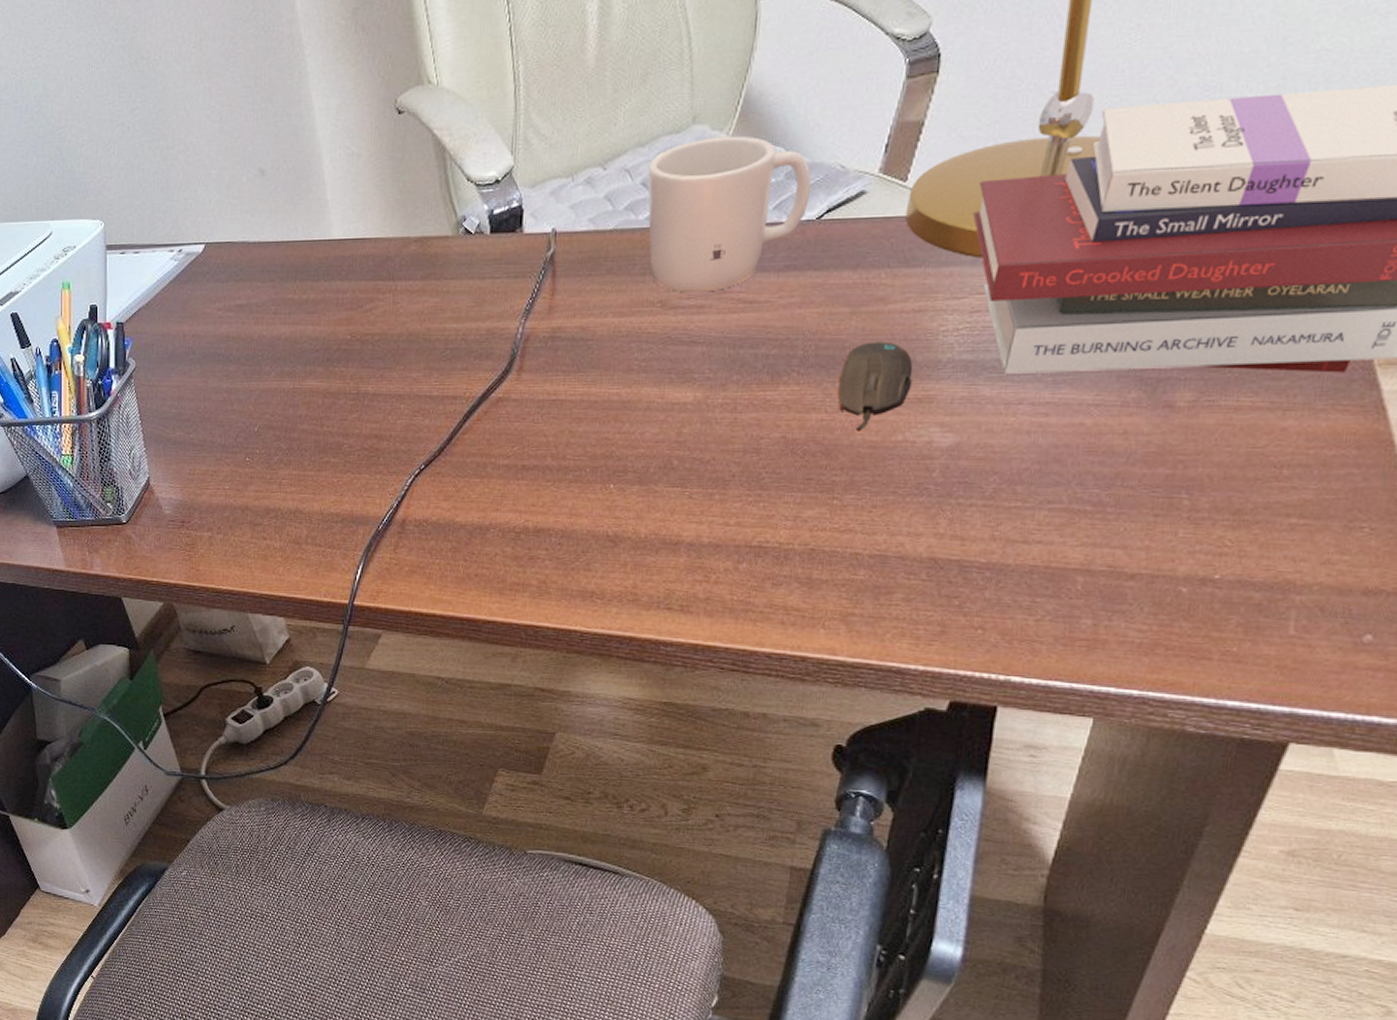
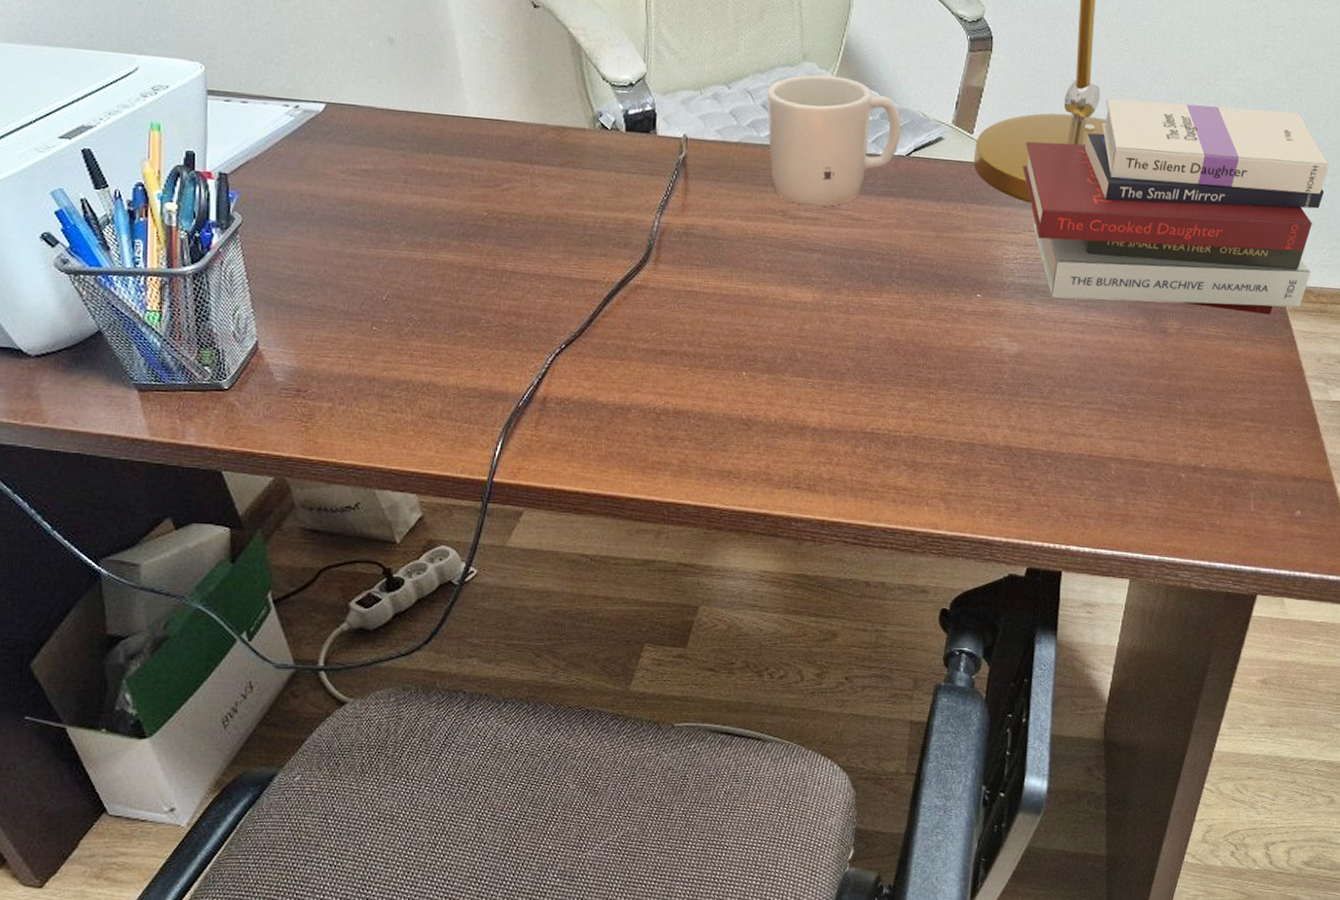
computer mouse: present [837,341,913,432] -> none [929,262,985,337]

